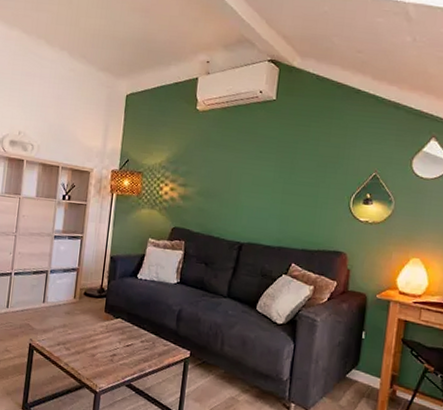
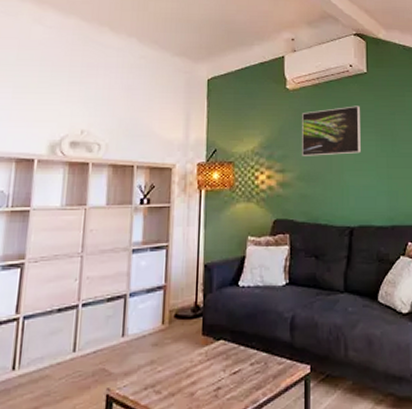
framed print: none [204,131,264,177] -> present [302,106,361,156]

